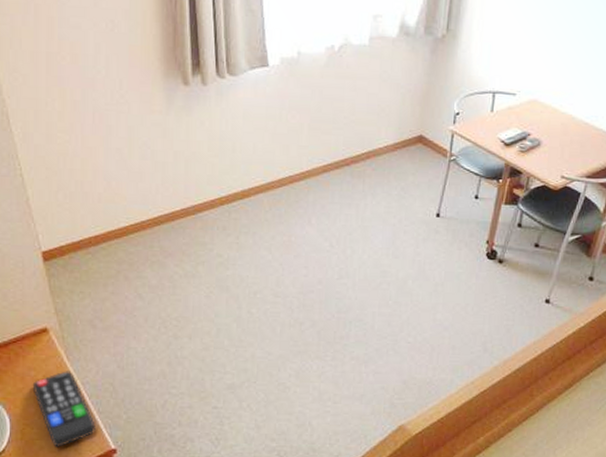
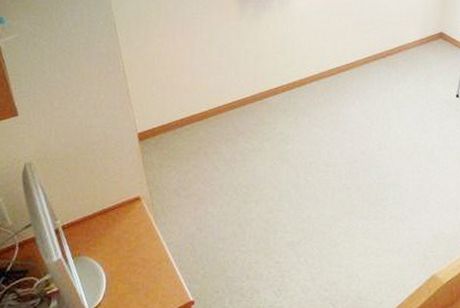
remote control: present [32,371,97,447] -> none [126,233,178,300]

